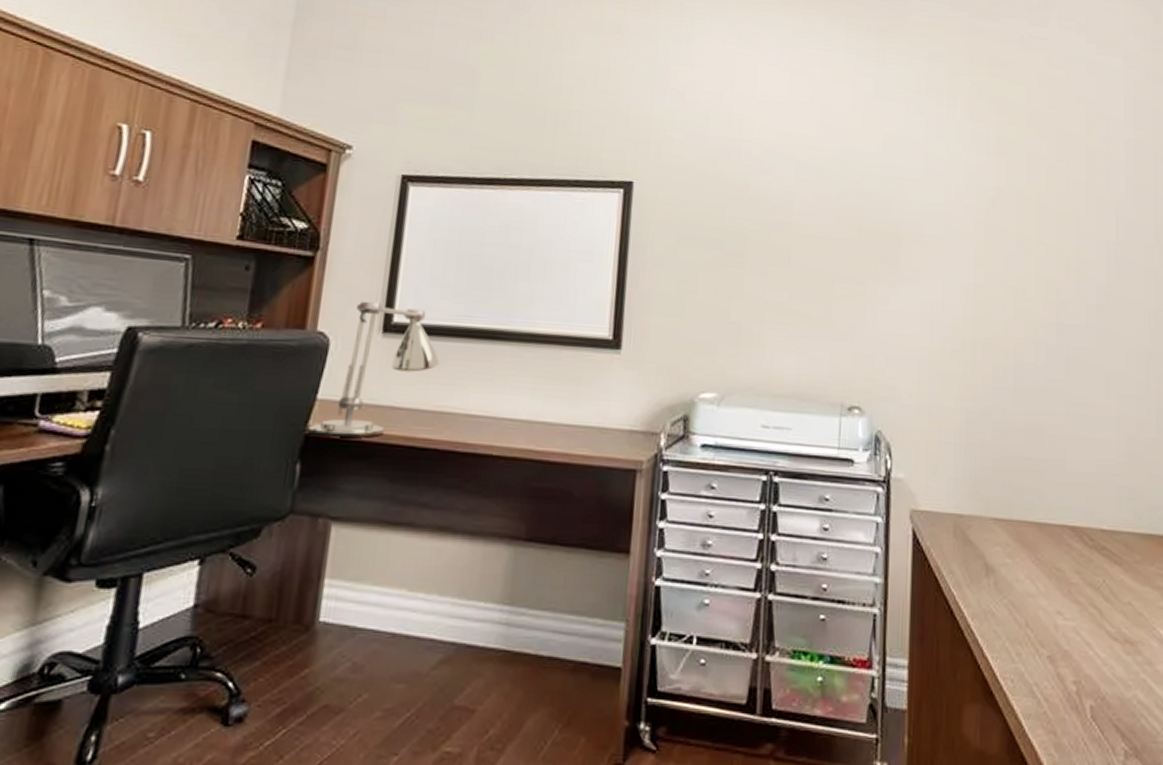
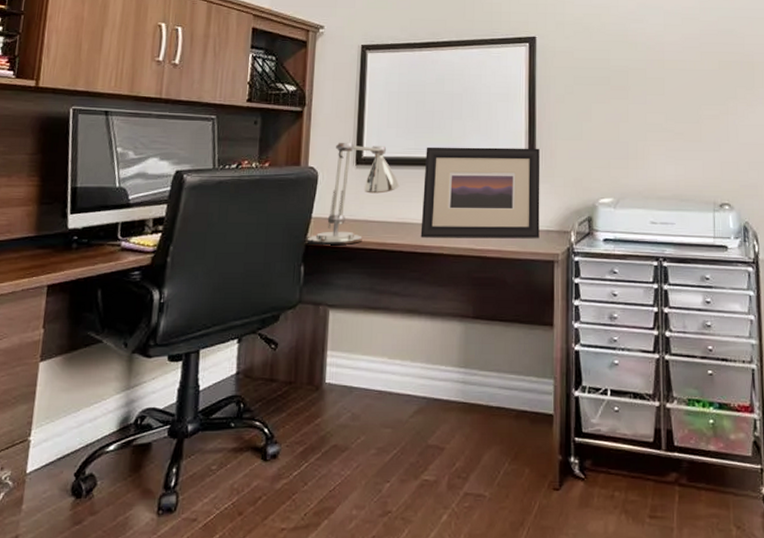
picture frame: none [463,314,628,441] -> present [420,147,540,239]

